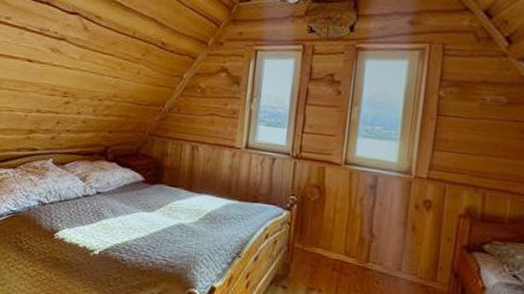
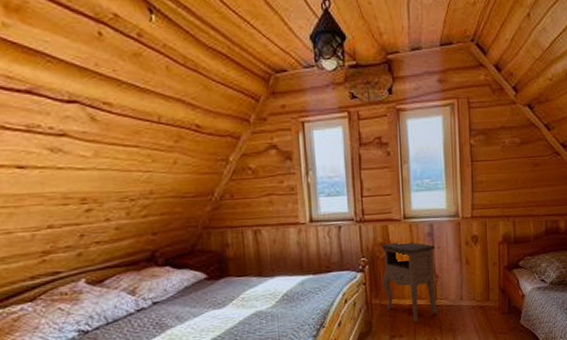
nightstand: none [309,186,376,282] -> present [380,241,437,323]

